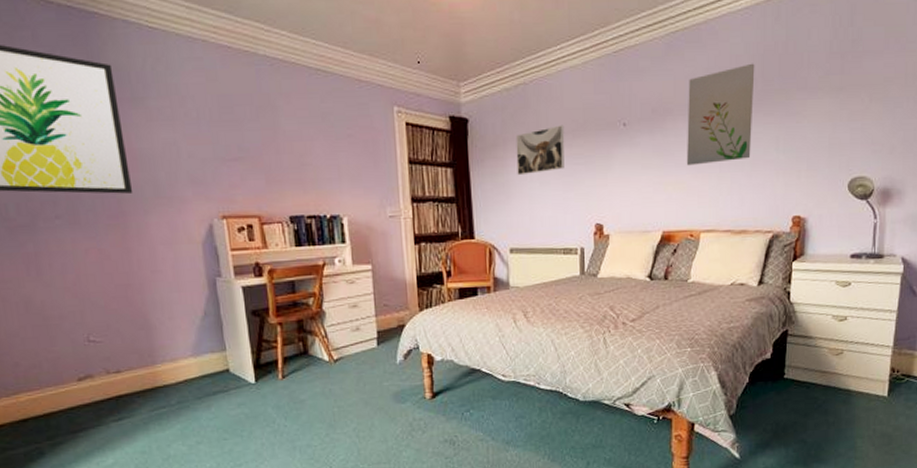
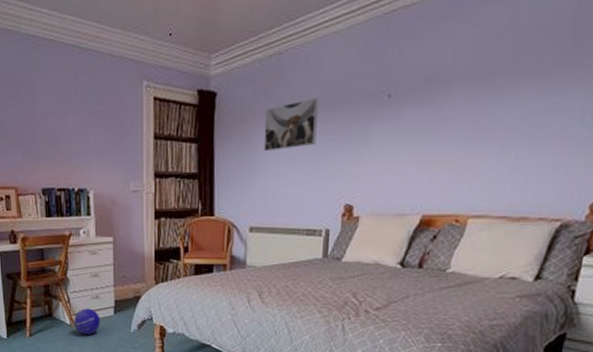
decorative ball: none [332,341,364,371] -> present [74,308,101,335]
wall art: present [686,63,755,166] -> none [459,18,564,142]

